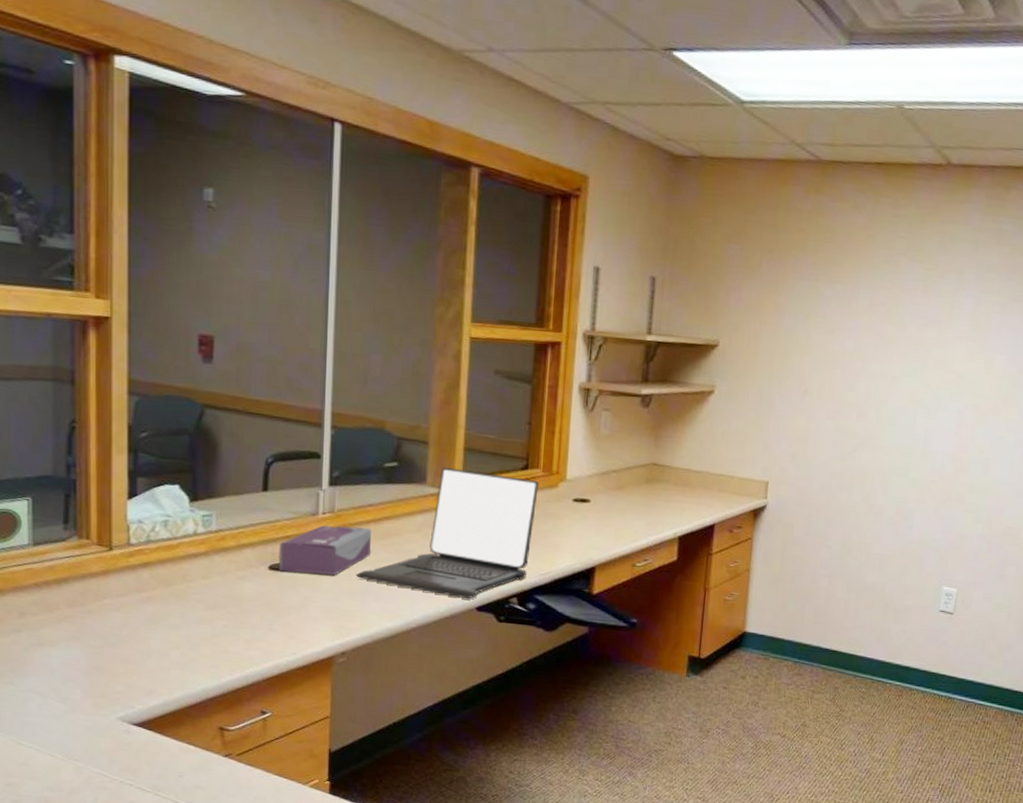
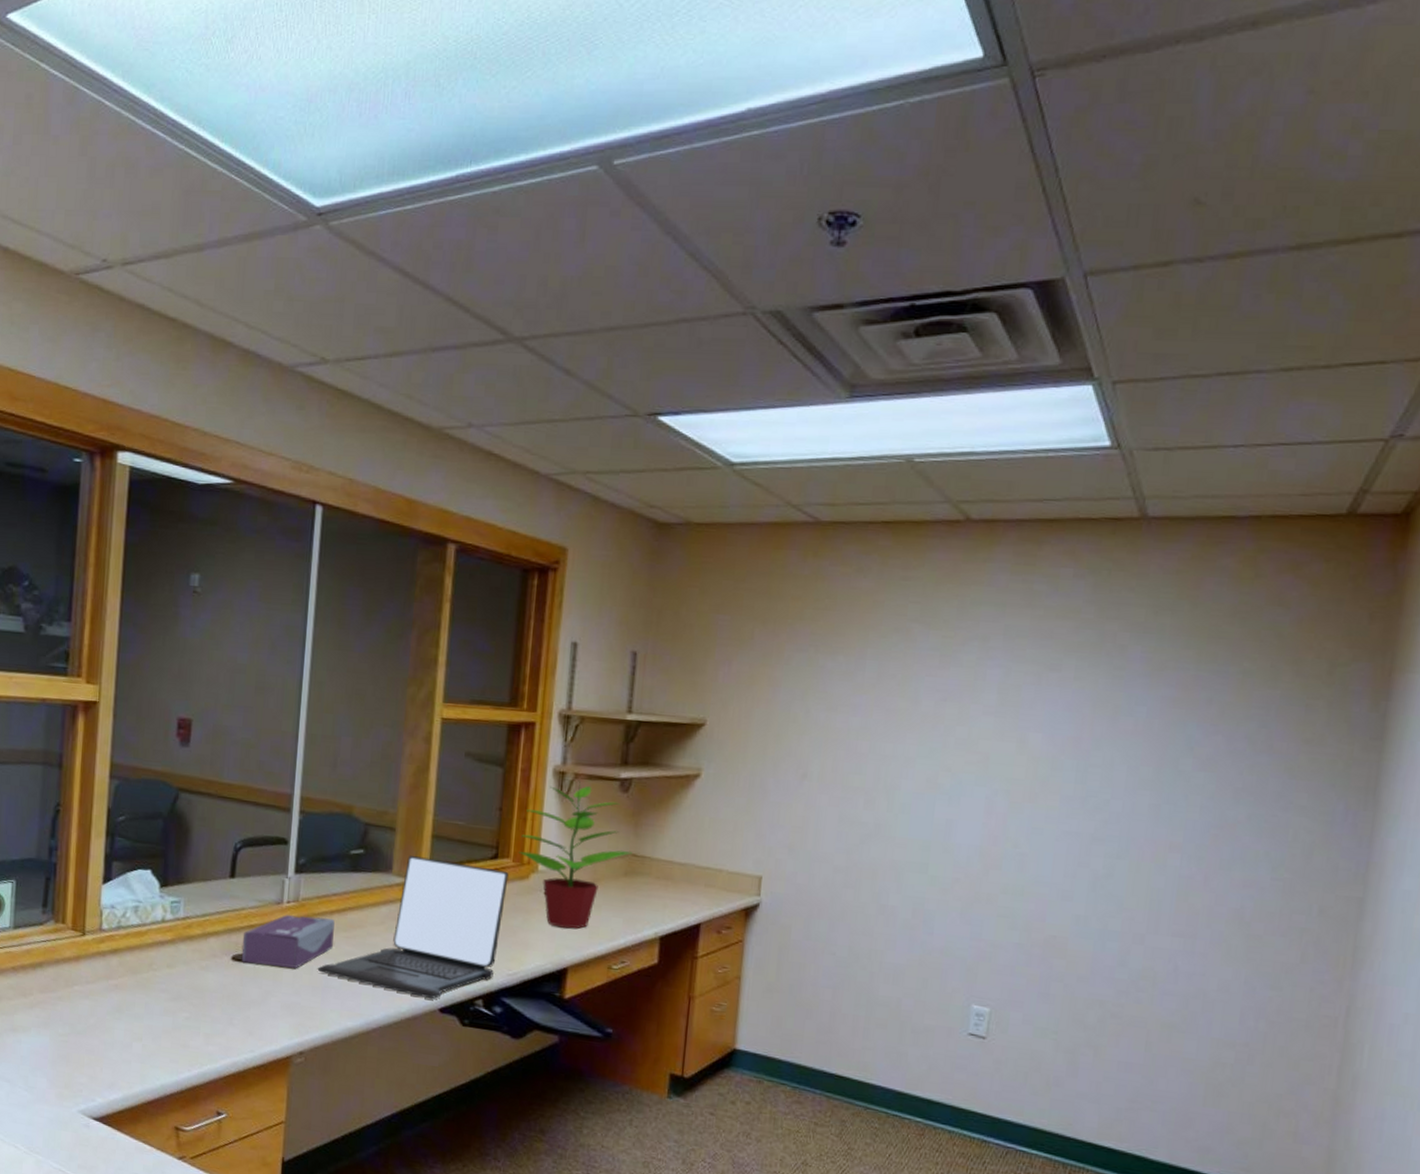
potted plant: none [548,396,654,532] -> present [519,780,633,929]

